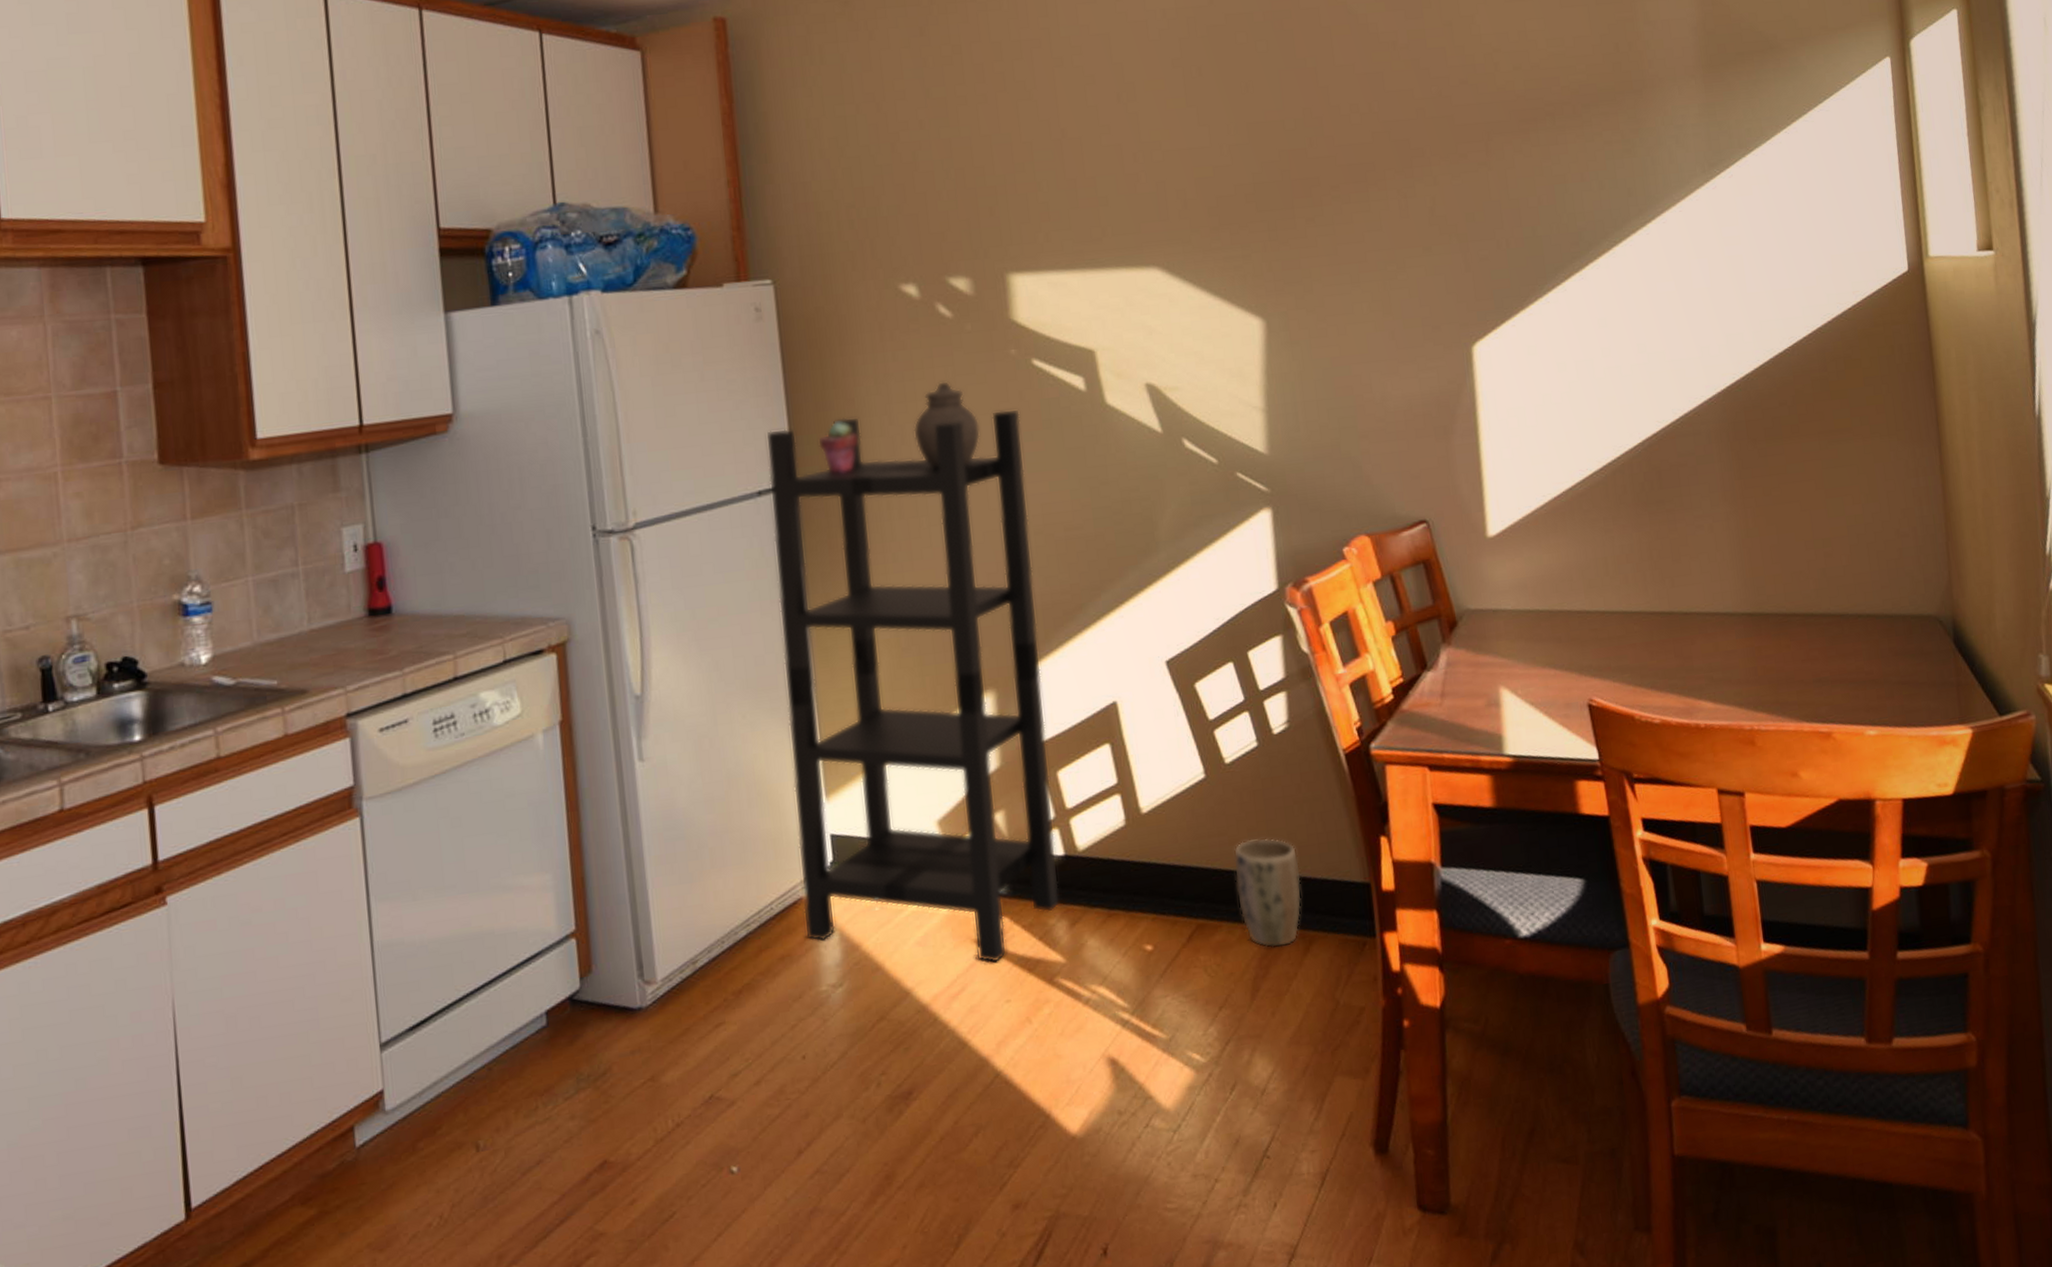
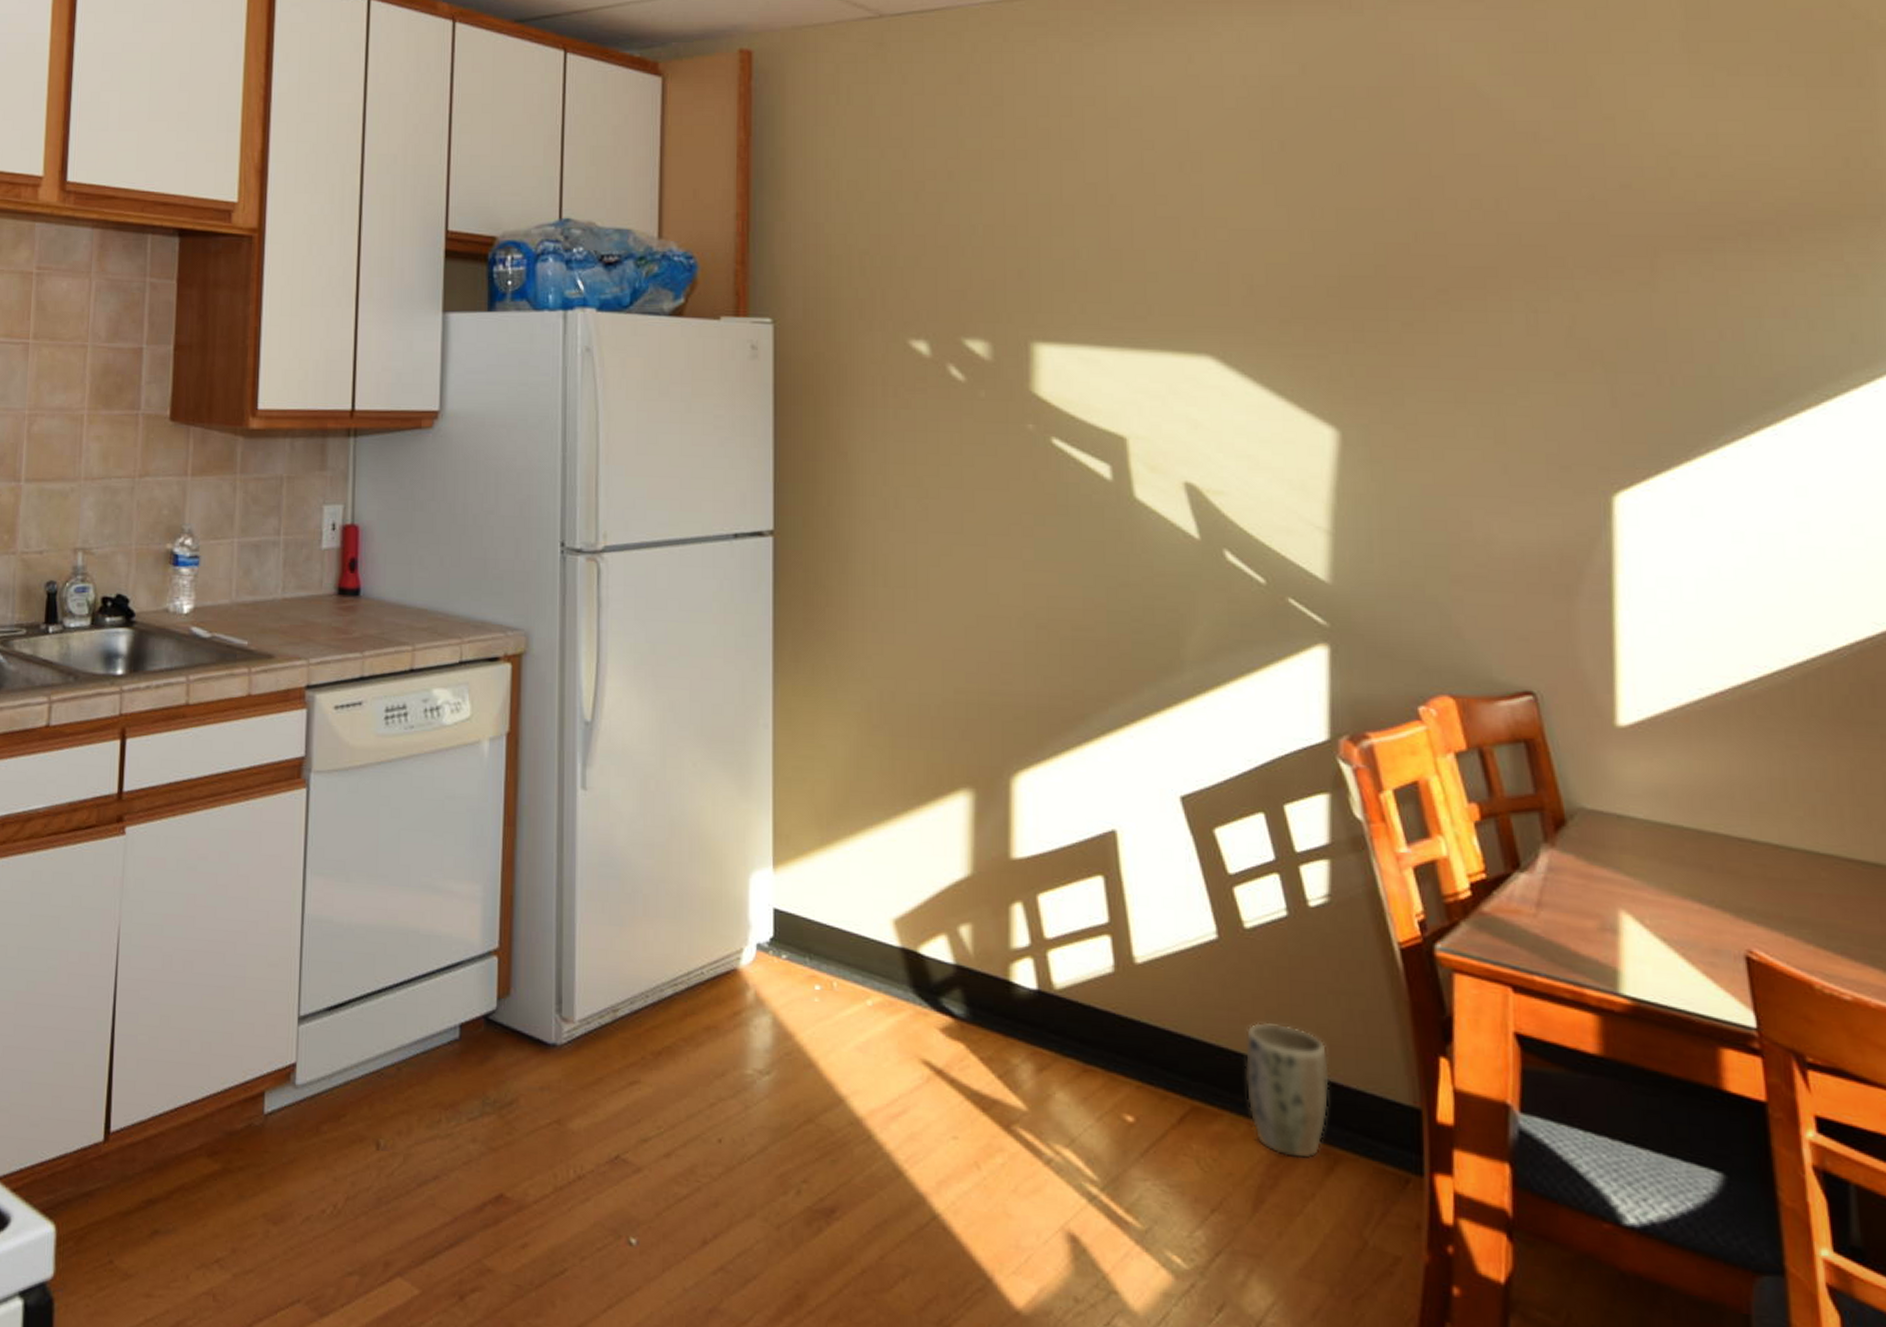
shelving unit: present [765,408,1060,963] -> none [735,470,1032,1091]
potted succulent: present [818,421,858,473] -> none [804,473,847,528]
jar: present [913,380,981,469] -> none [910,447,985,542]

